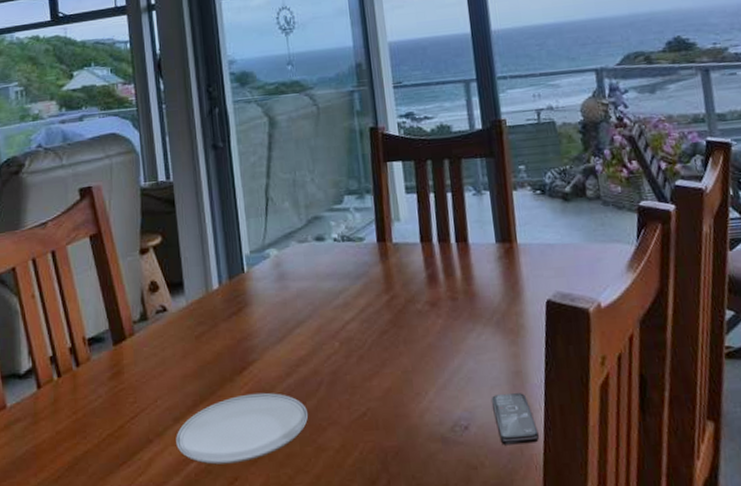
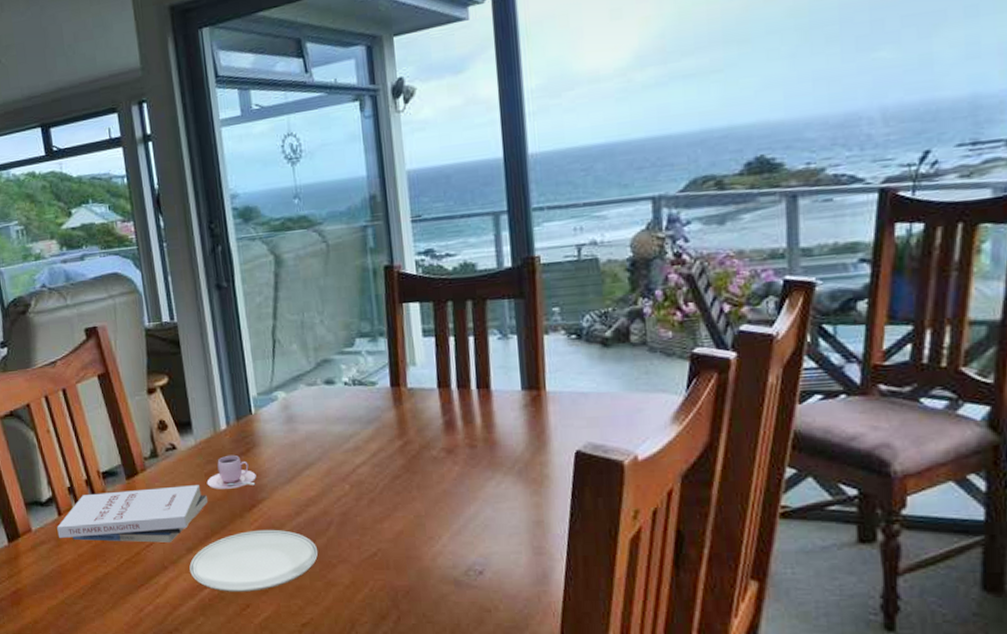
books: none [35,348,198,416] -> present [57,485,209,543]
teacup: none [197,315,247,352] -> present [206,454,256,489]
mobile phone: present [491,393,539,446] -> none [508,542,559,592]

